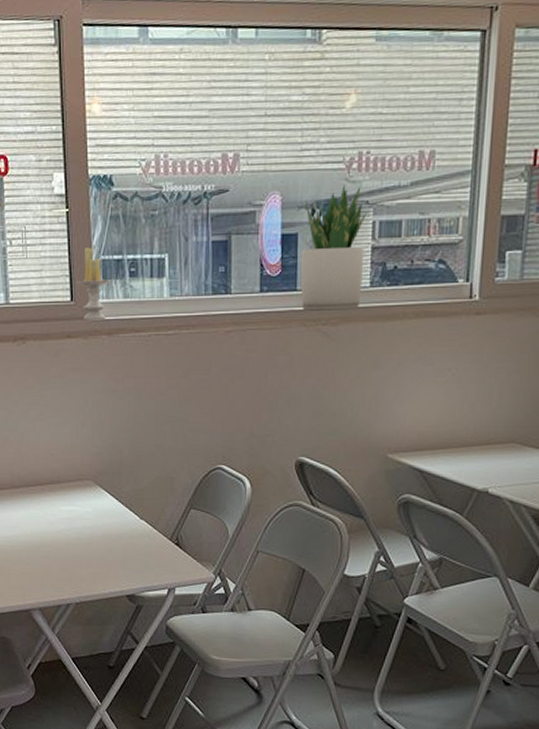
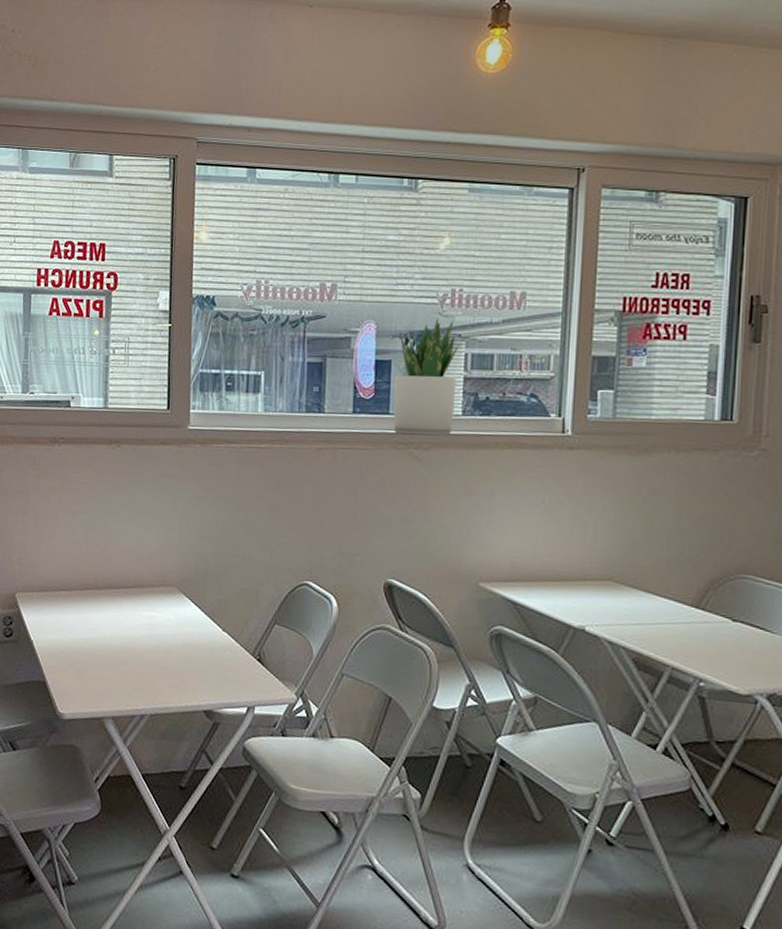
candle: present [77,247,112,321] -> none [174,360,208,430]

